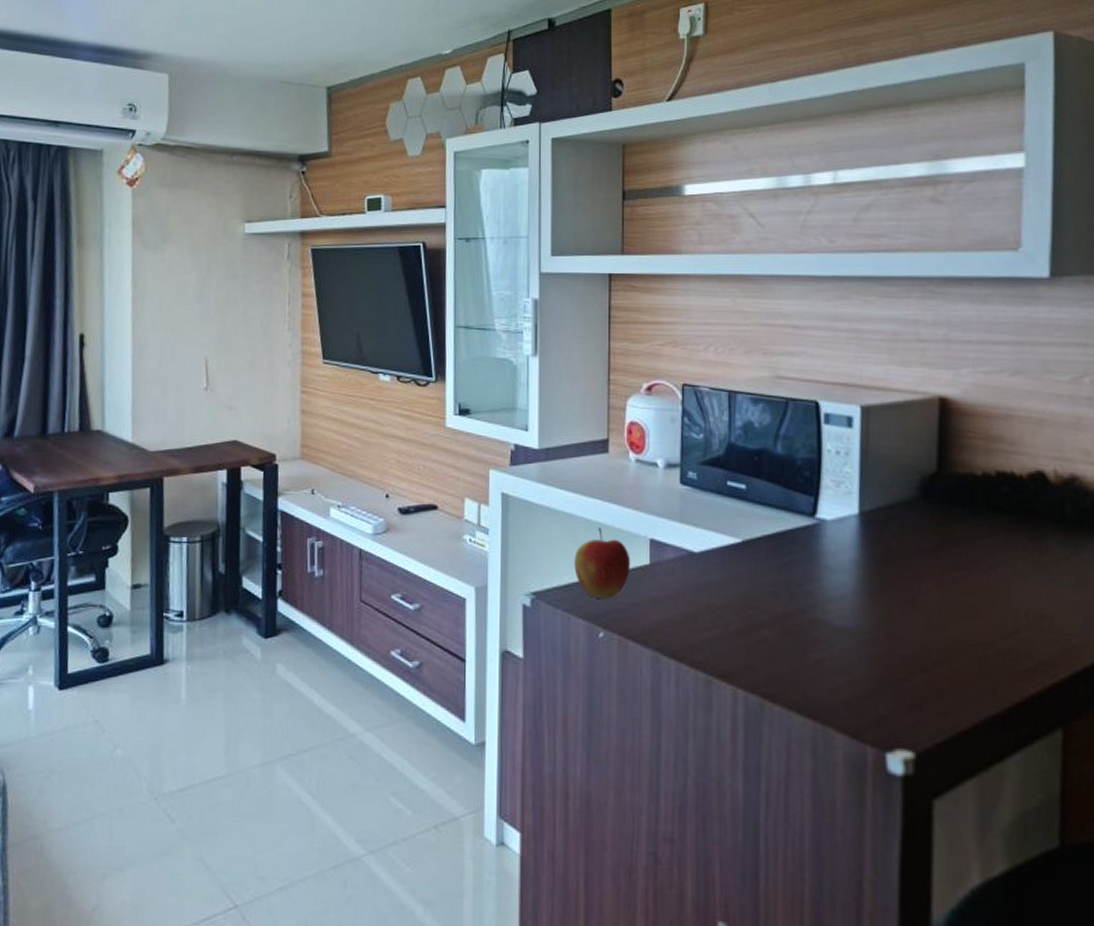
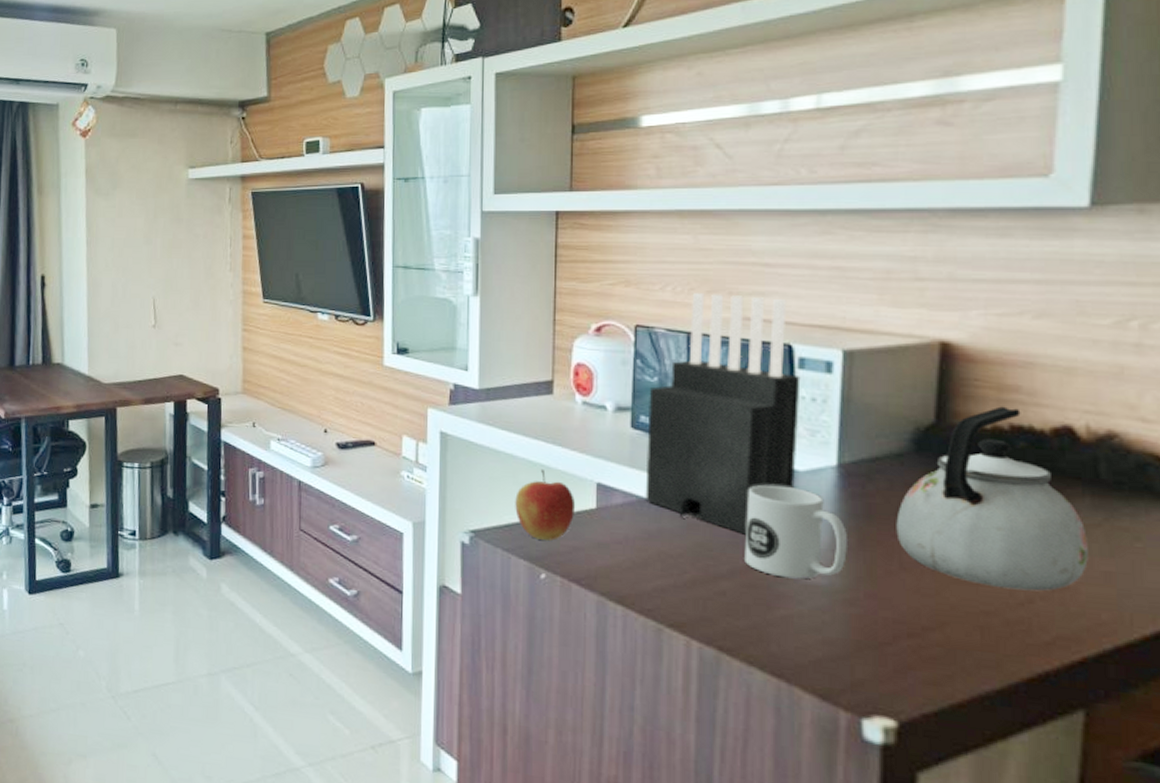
knife block: none [693,353,827,583] -> present [645,293,801,535]
mug: none [782,534,869,623] -> present [744,484,847,580]
kettle: none [908,455,1060,622] -> present [896,406,1088,591]

